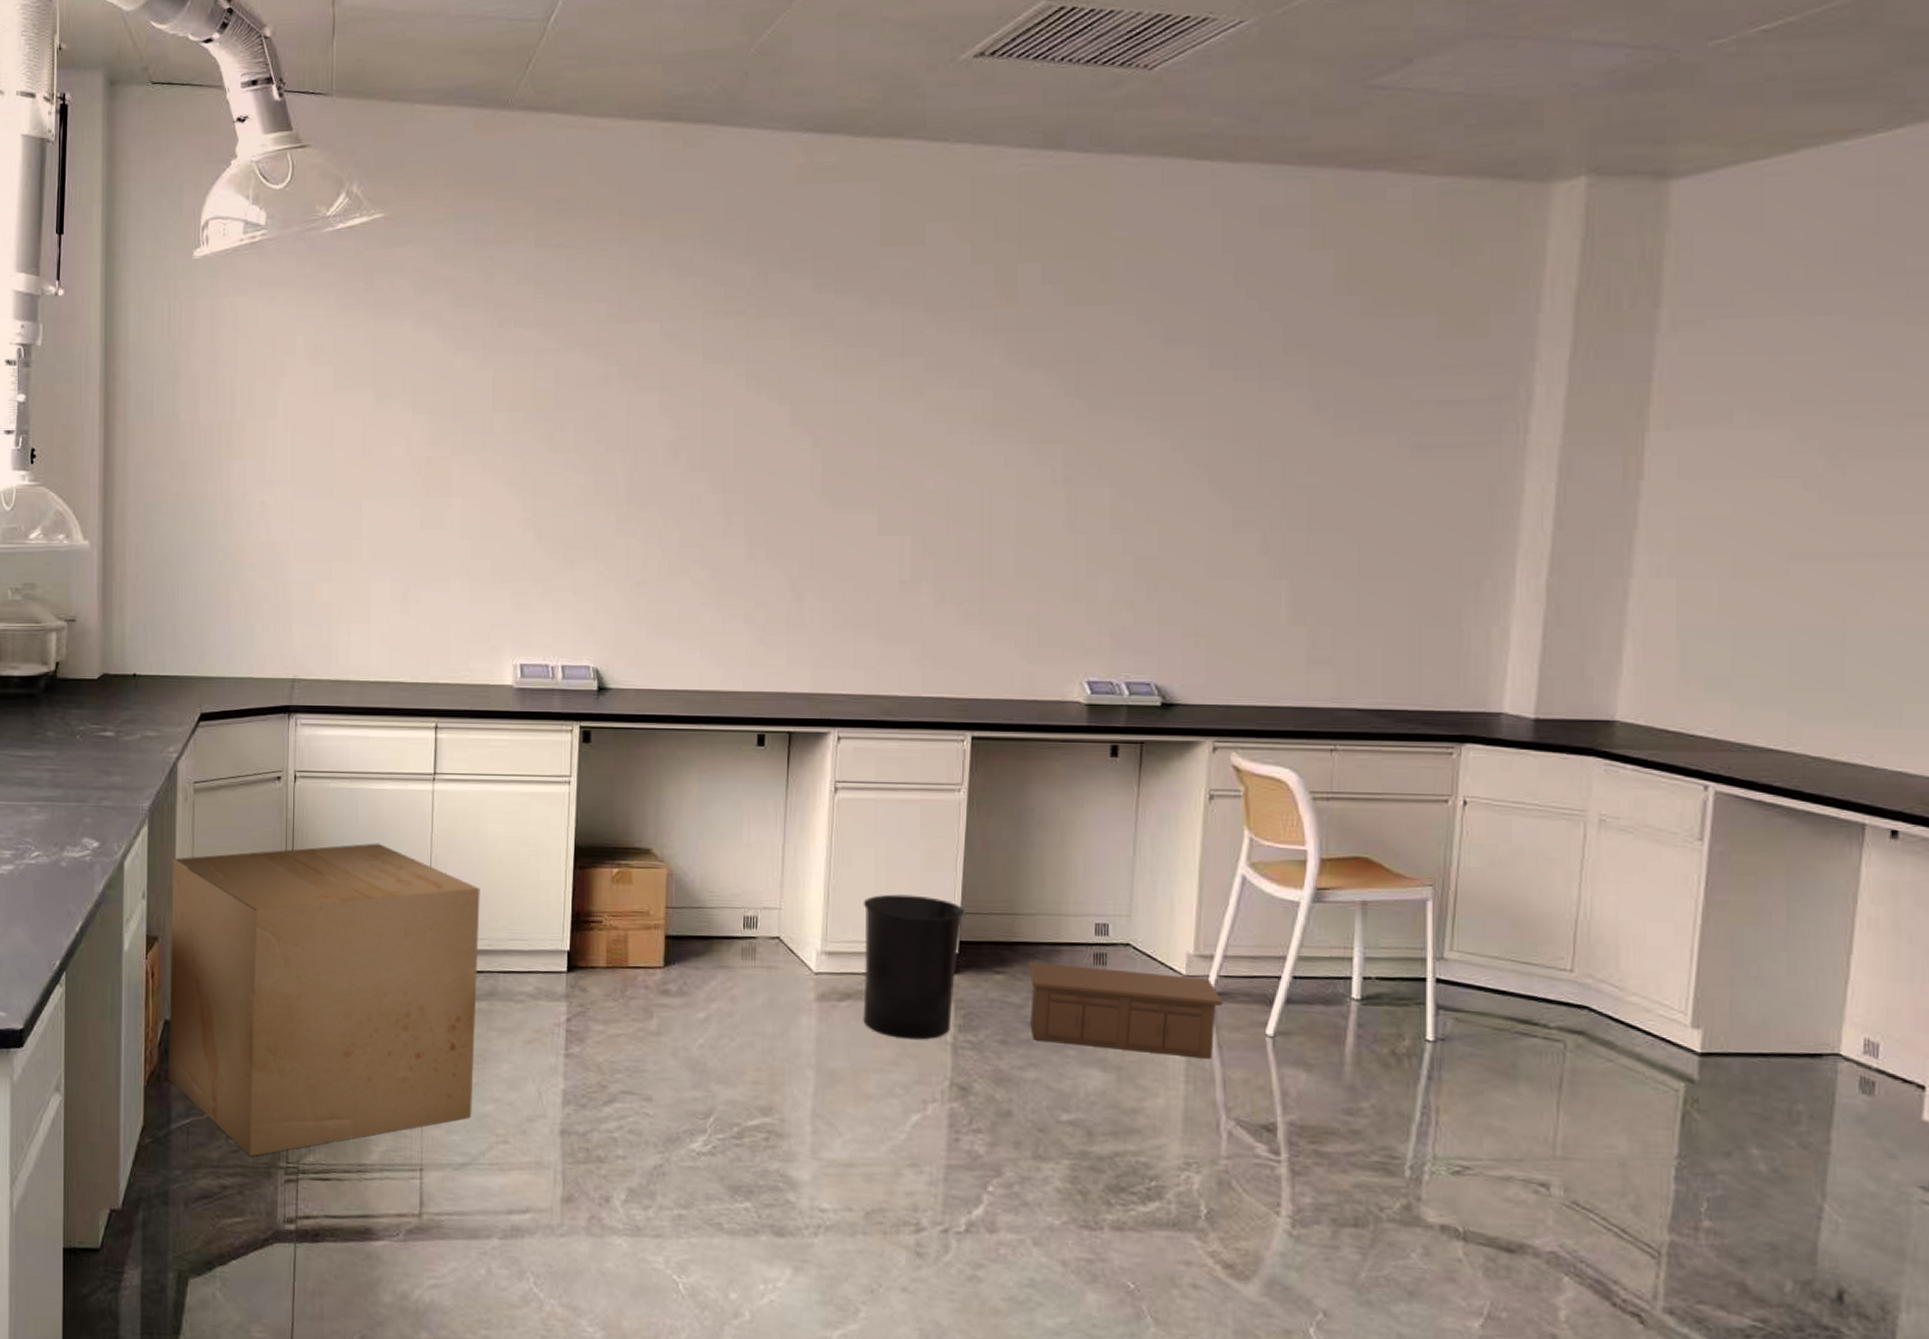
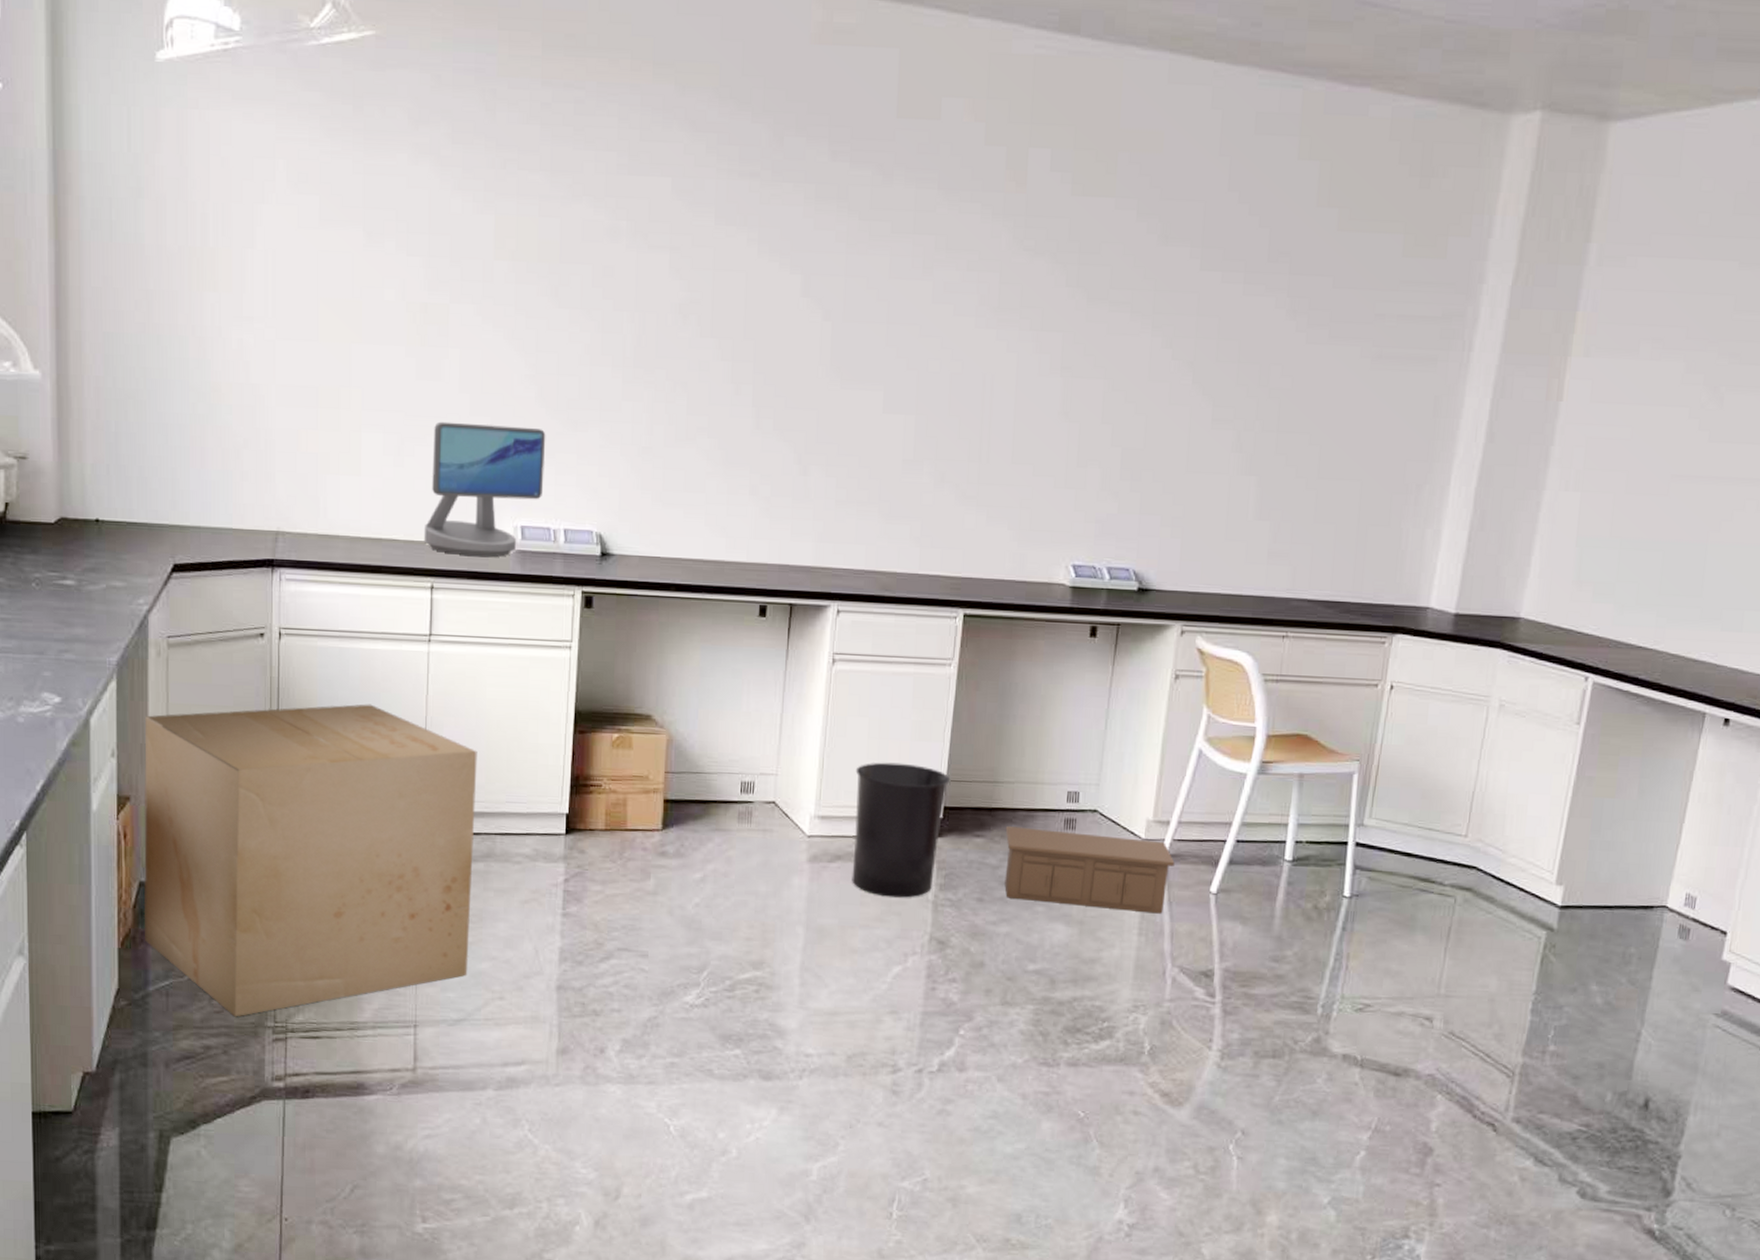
computer monitor: none [428,567,543,695] -> present [423,421,546,557]

